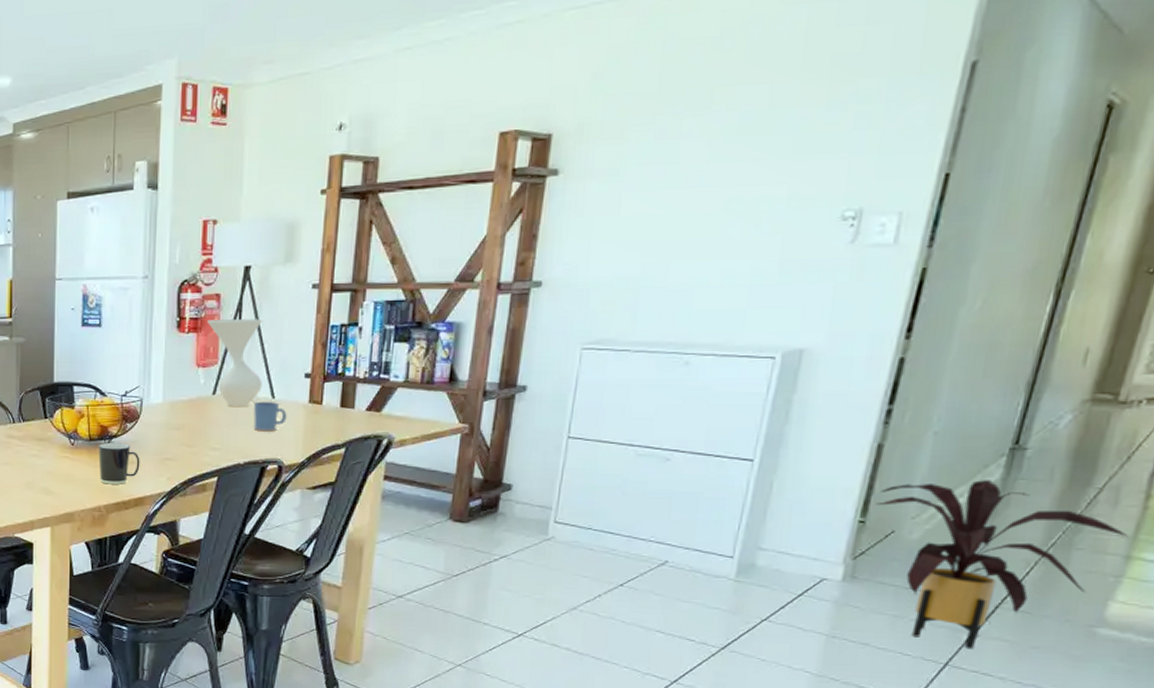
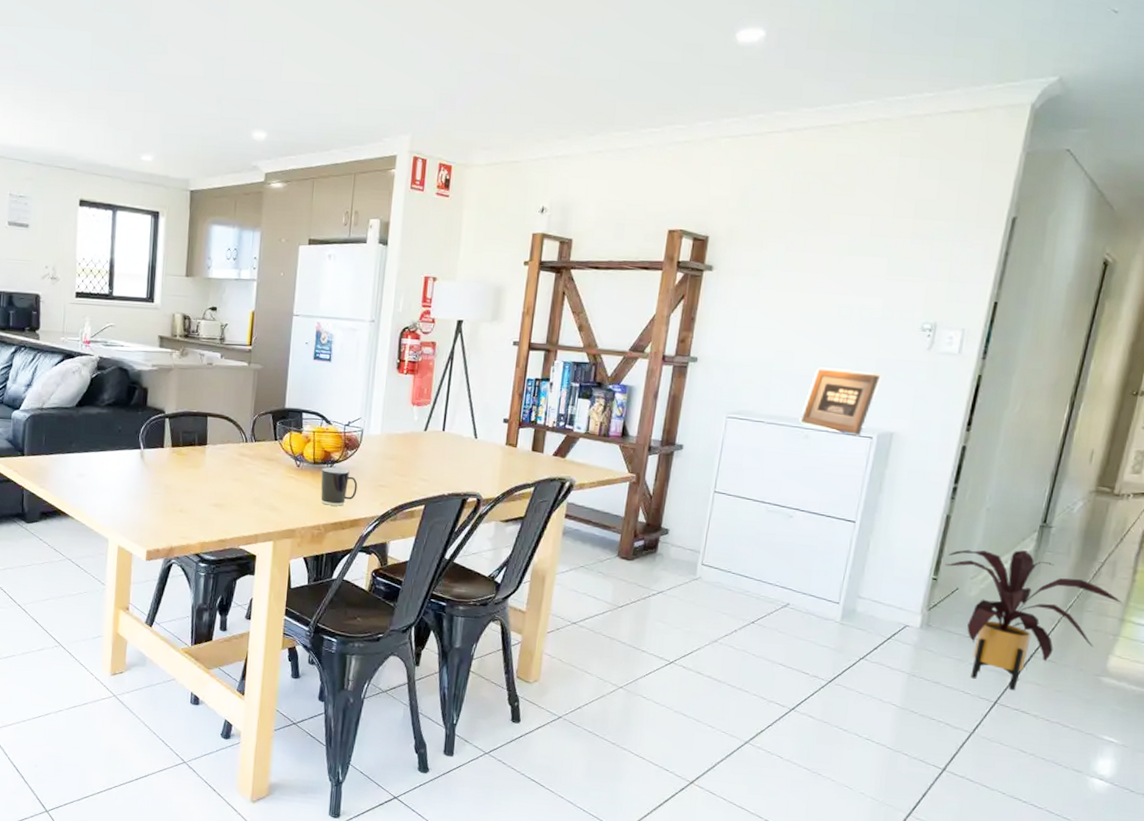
decorative vase: present [207,319,263,408] -> none [423,364,471,445]
mug: present [253,402,287,432] -> none [458,441,487,468]
picture frame: none [678,279,785,356] -> present [800,368,880,435]

